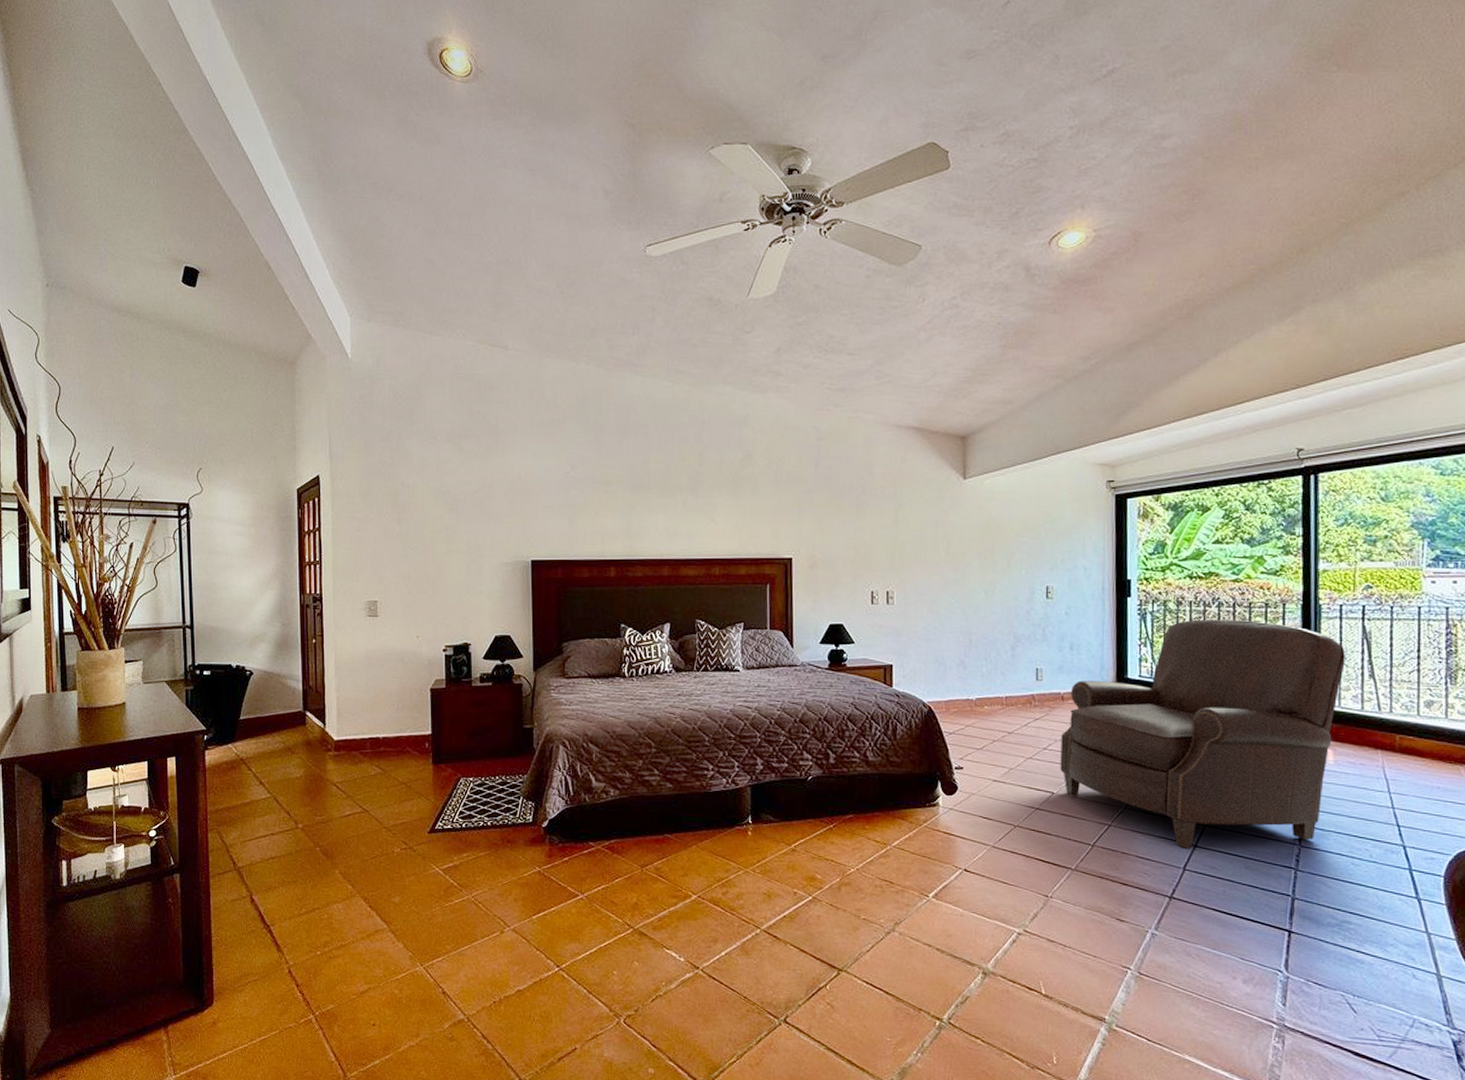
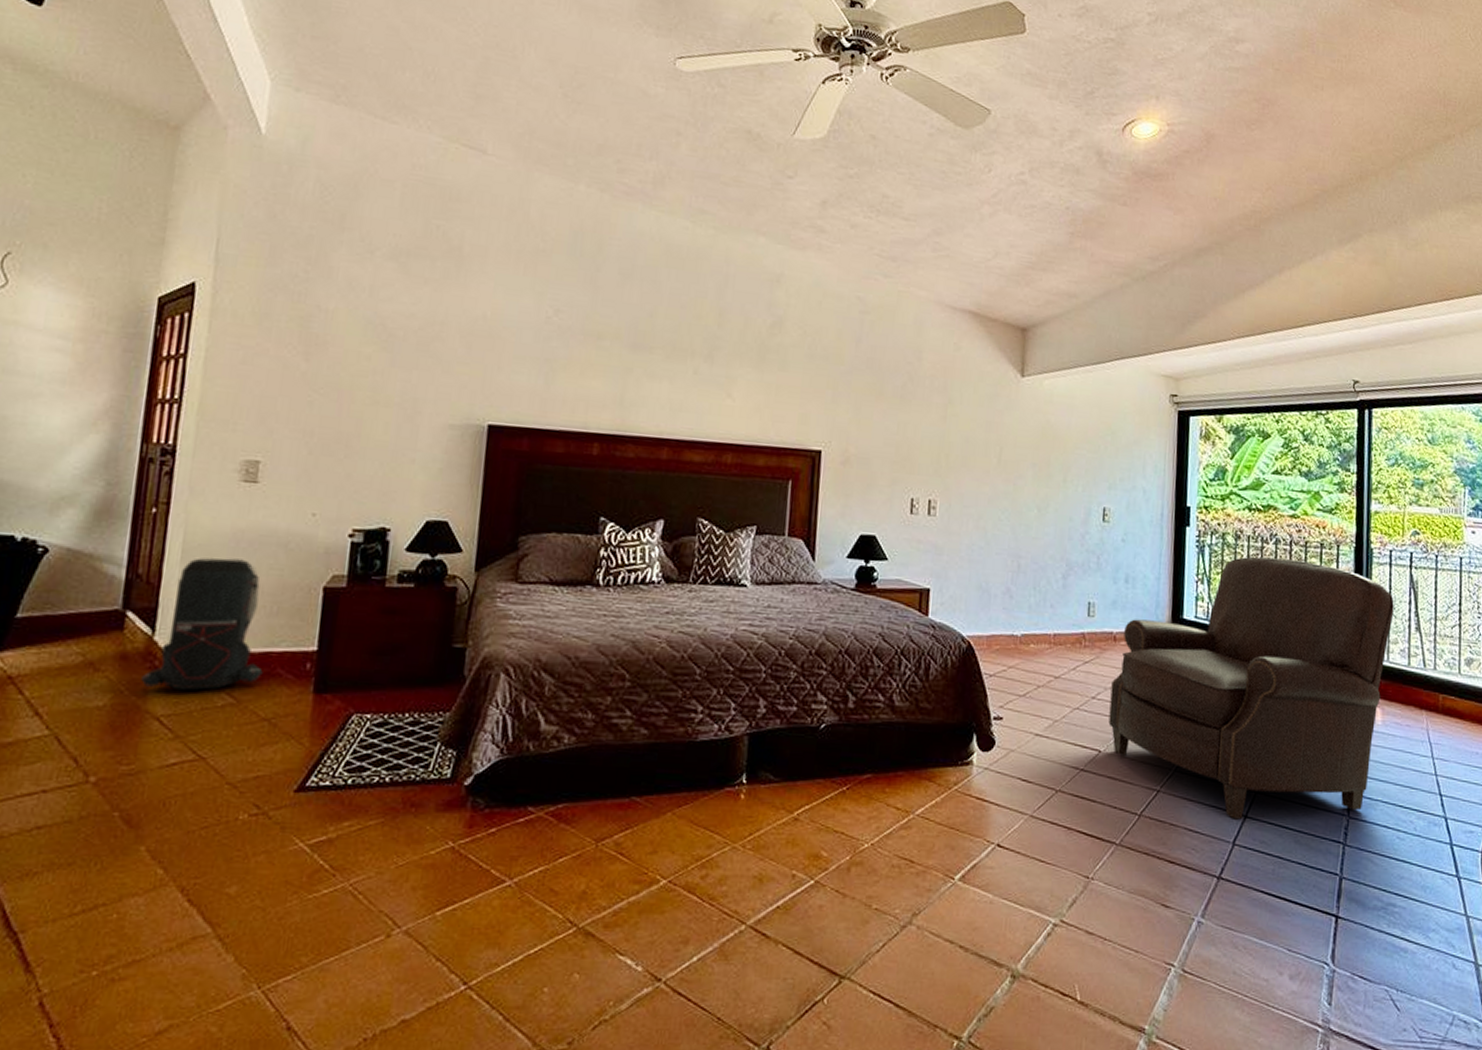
backpack: none [321,671,398,765] -> present [141,558,263,691]

